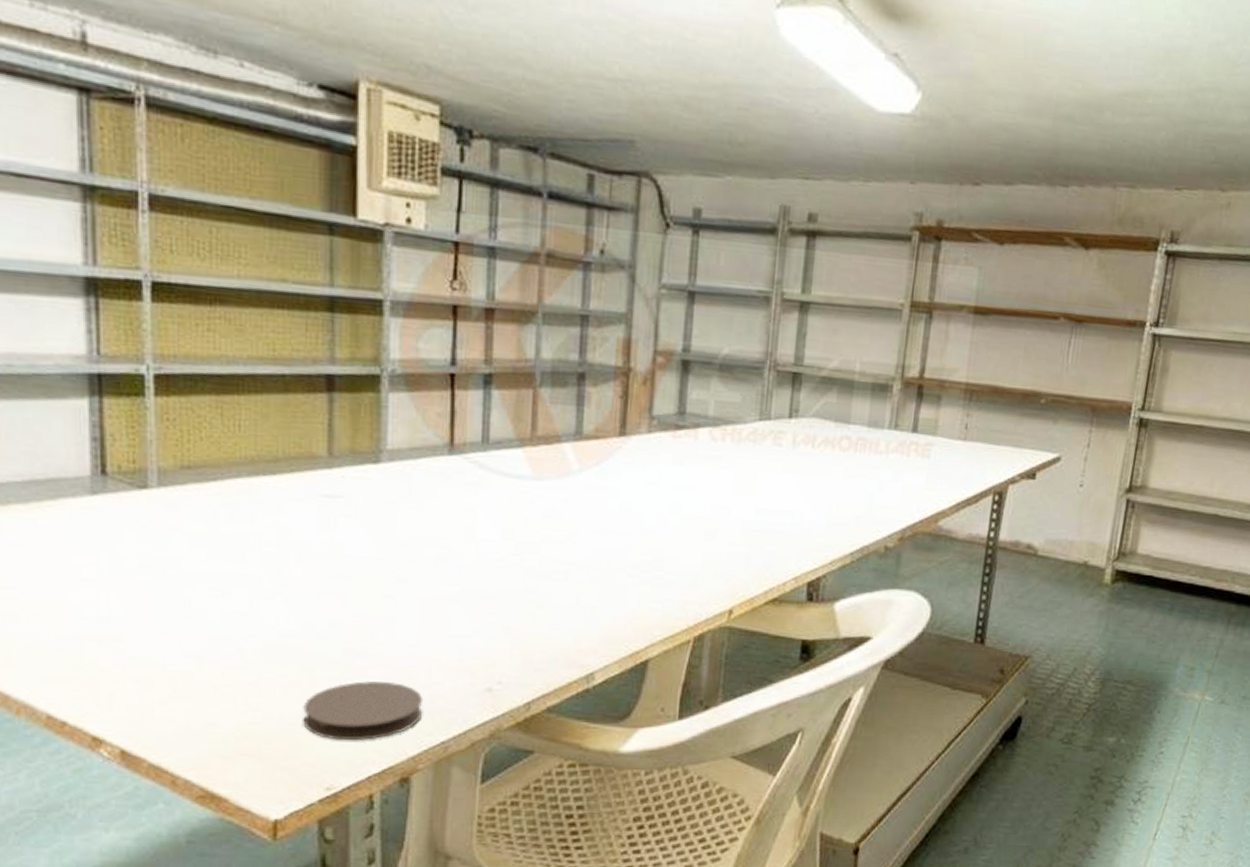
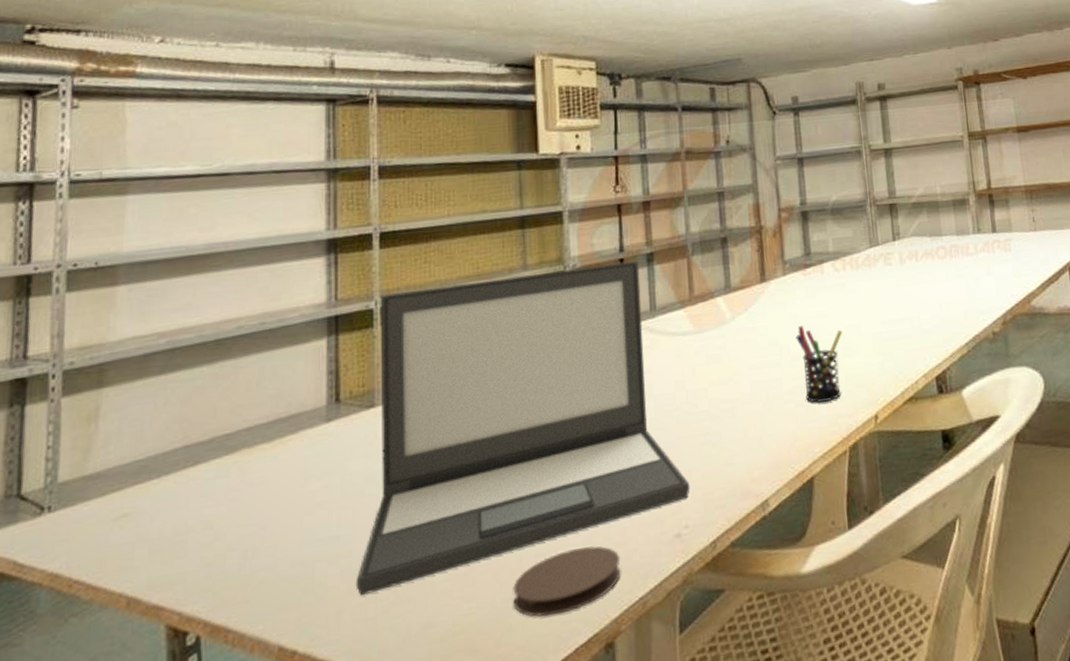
laptop: none [131,360,509,682] -> present [357,260,690,595]
pen holder: none [652,495,709,585] -> present [795,326,843,403]

